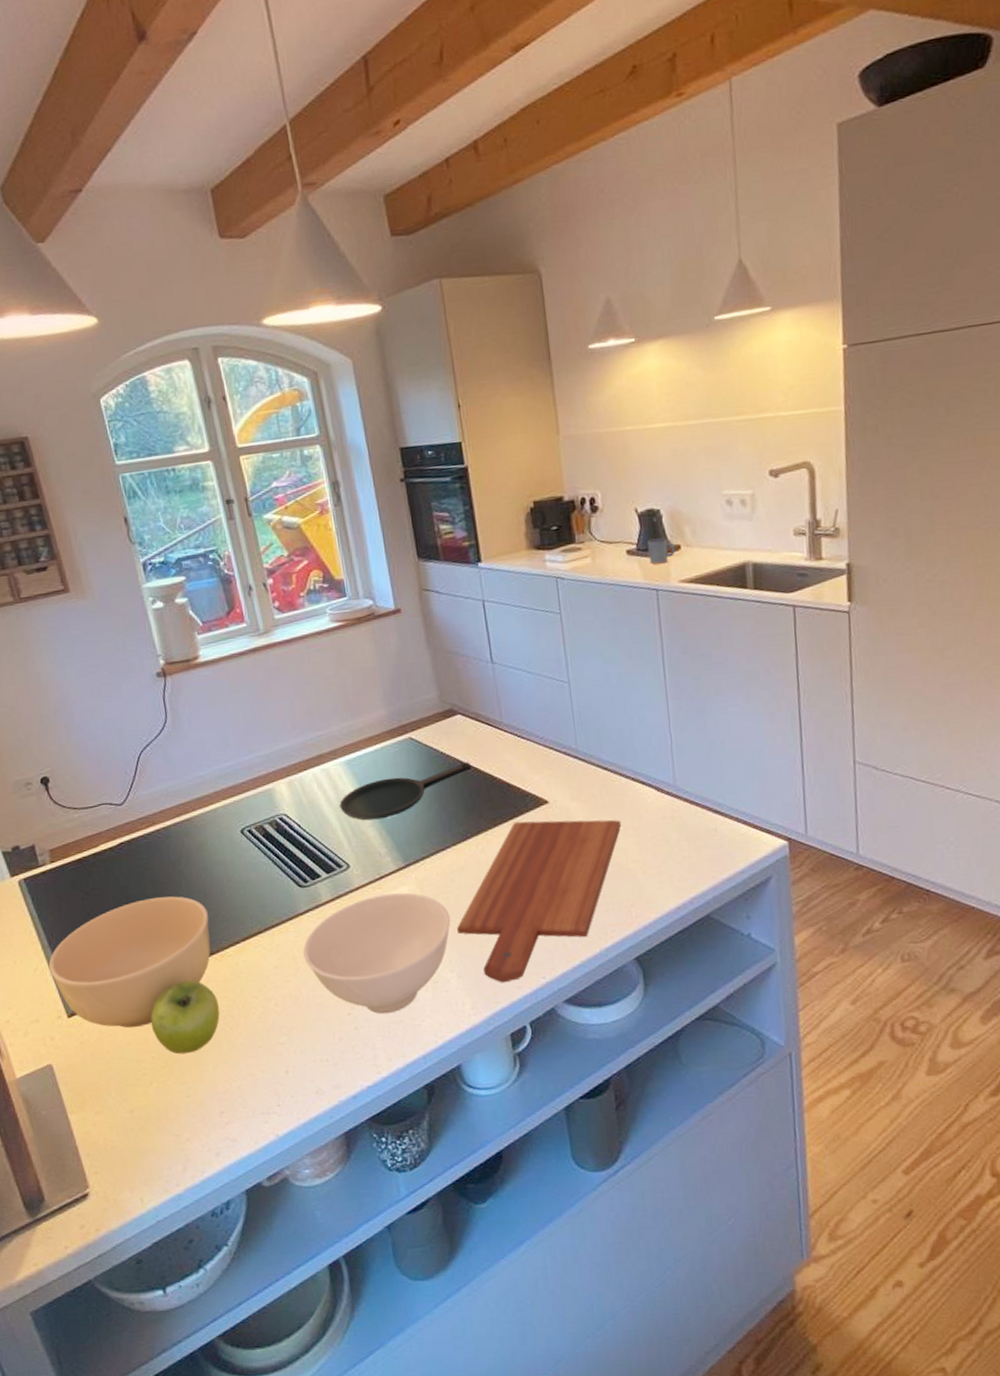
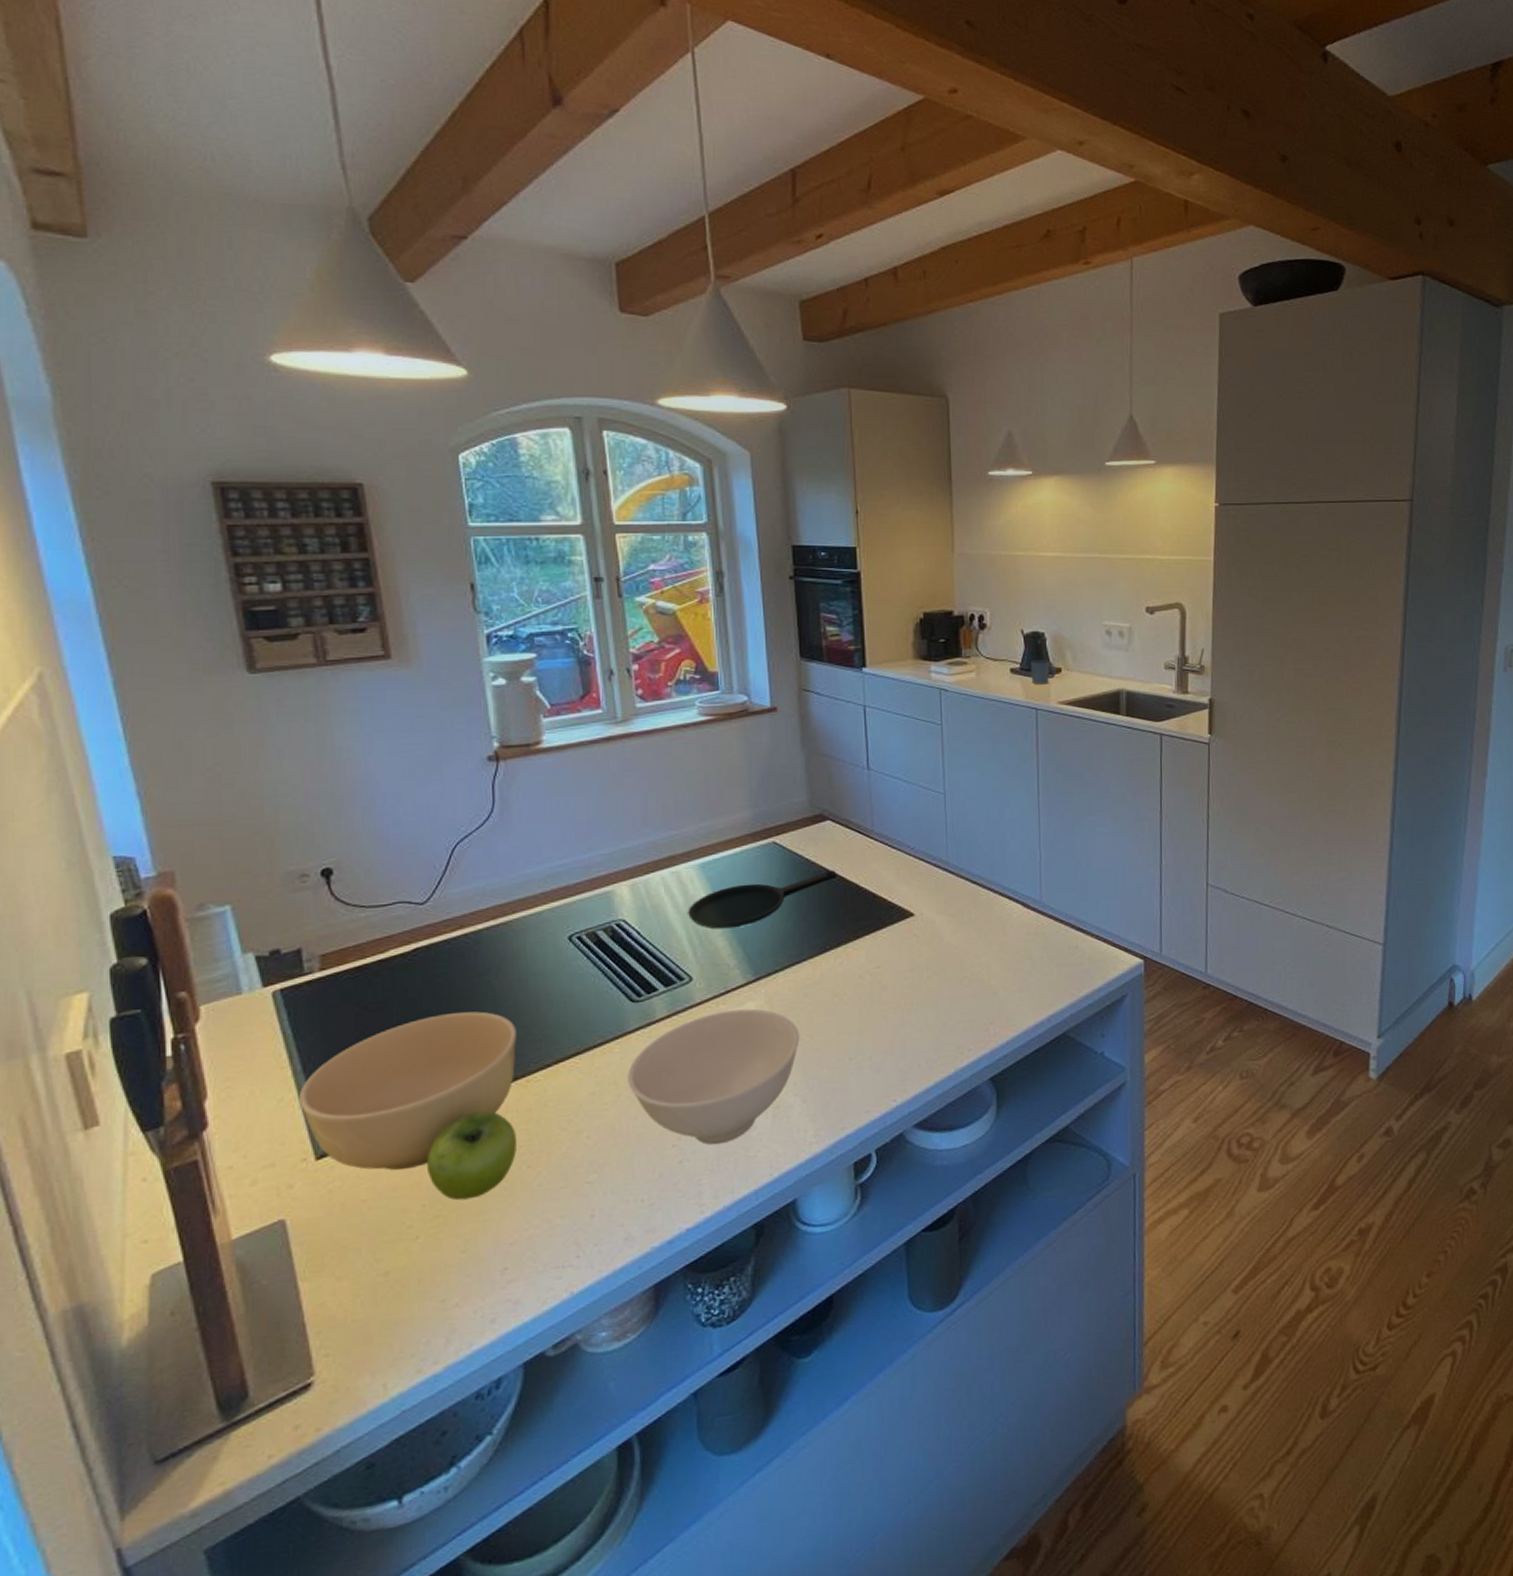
cutting board: present [457,819,622,983] -> none [806,934,986,1107]

